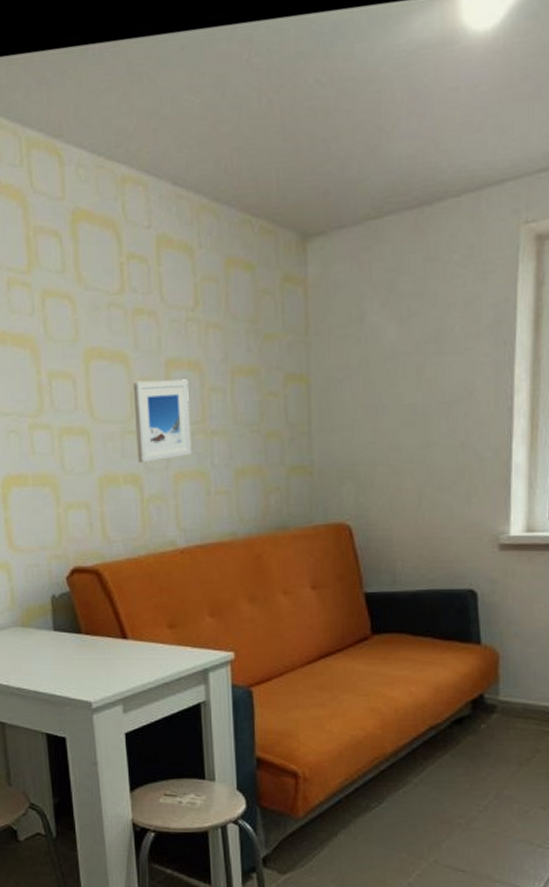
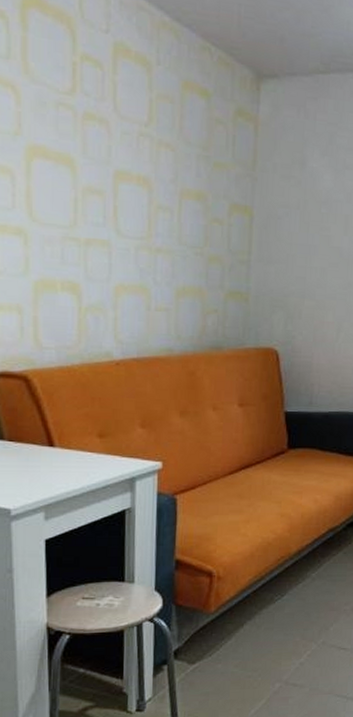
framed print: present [132,379,192,463] -> none [77,187,136,272]

